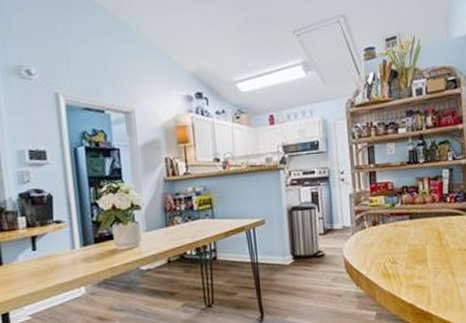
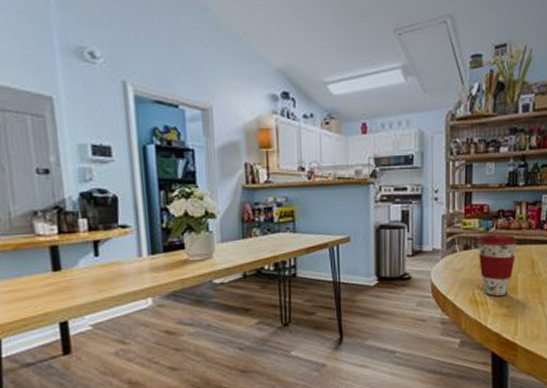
coffee cup: none [385,208,423,268] -> present [478,234,517,296]

